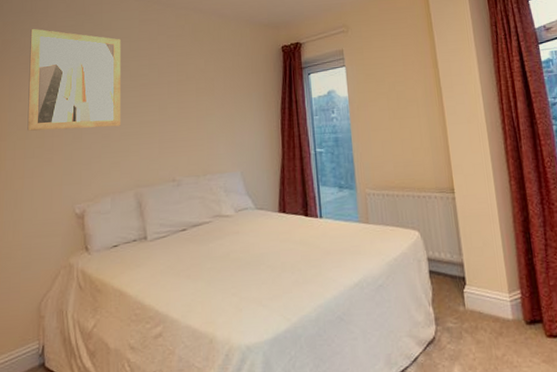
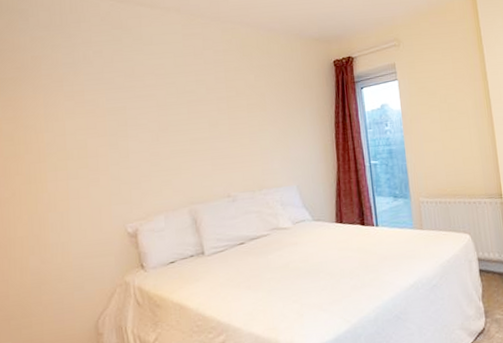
wall art: present [27,28,120,131] -> none [63,43,169,152]

